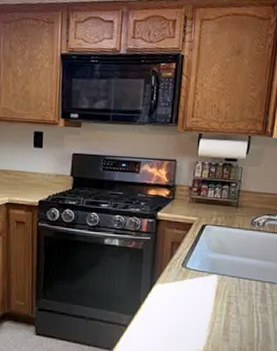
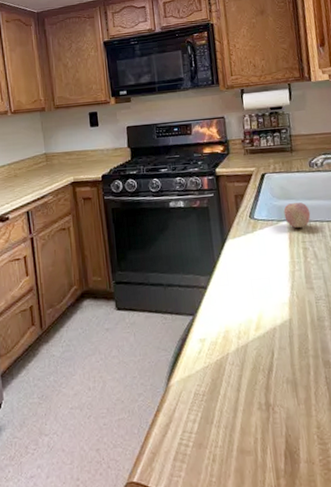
fruit: none [216,258,242,283] -> present [283,202,311,229]

